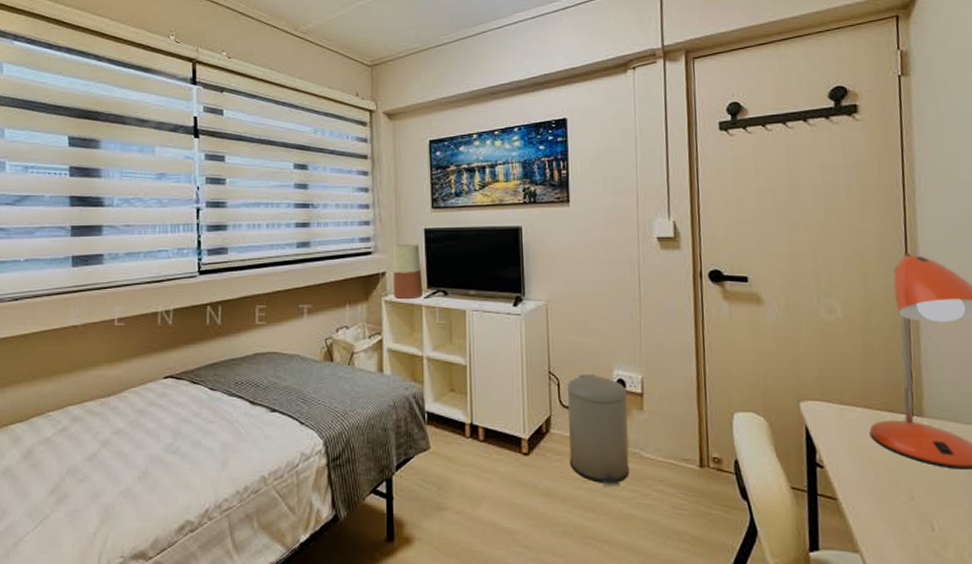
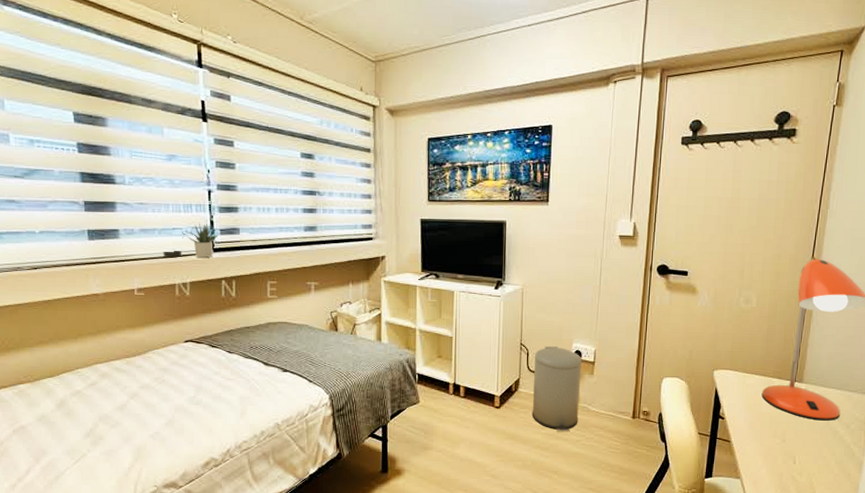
succulent plant: none [147,243,208,283] -> present [163,222,221,258]
vase: present [393,244,423,300] -> none [392,232,418,281]

